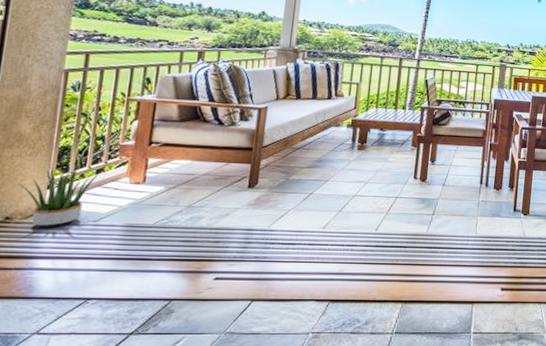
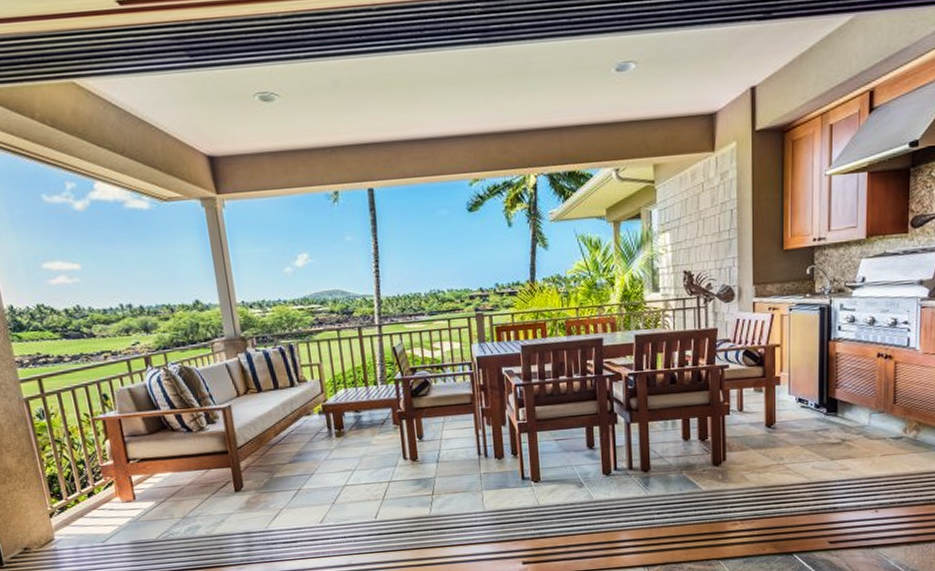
potted plant: present [17,164,104,227] -> none [22,491,94,554]

